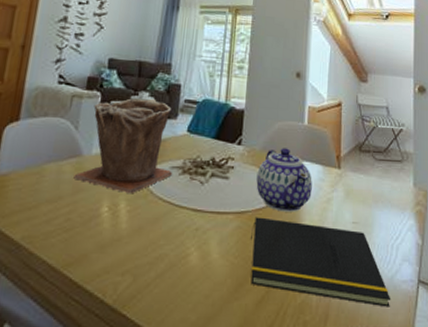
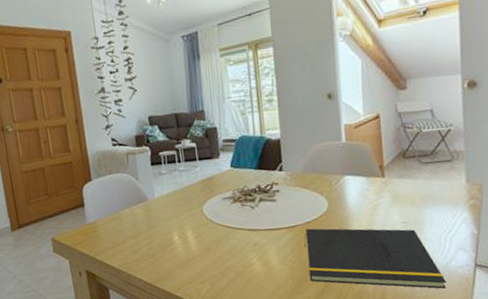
plant pot: present [73,98,173,194] -> none [145,144,226,224]
teapot: present [256,148,312,212] -> none [301,166,357,222]

